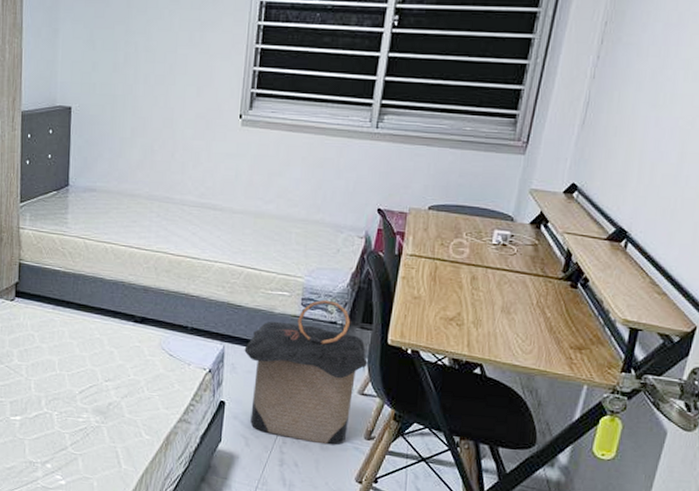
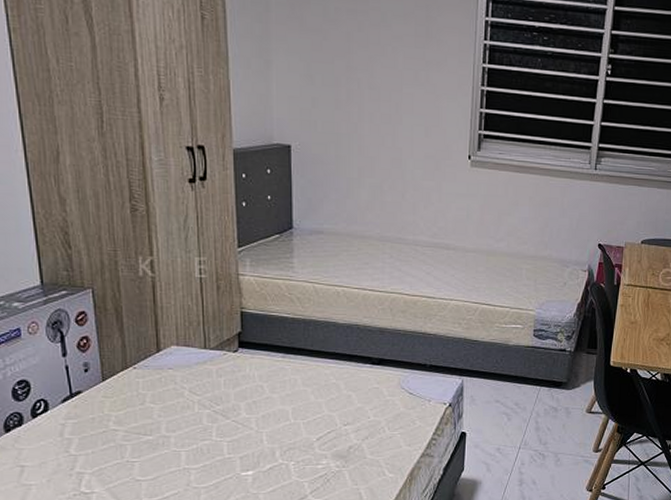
laundry hamper: present [244,299,368,446] -> none [482,329,594,461]

